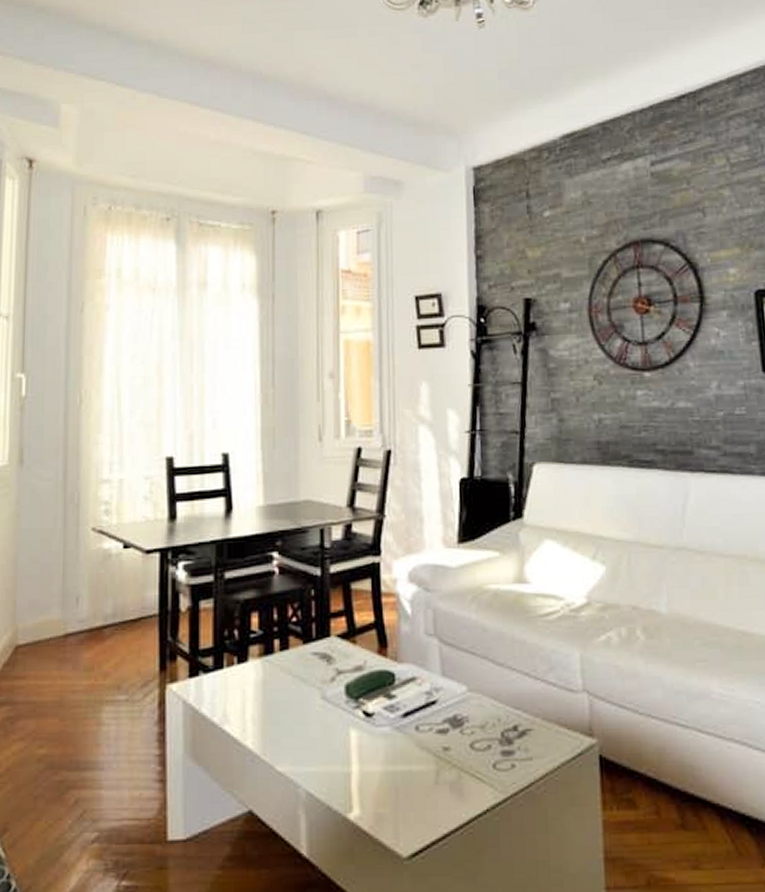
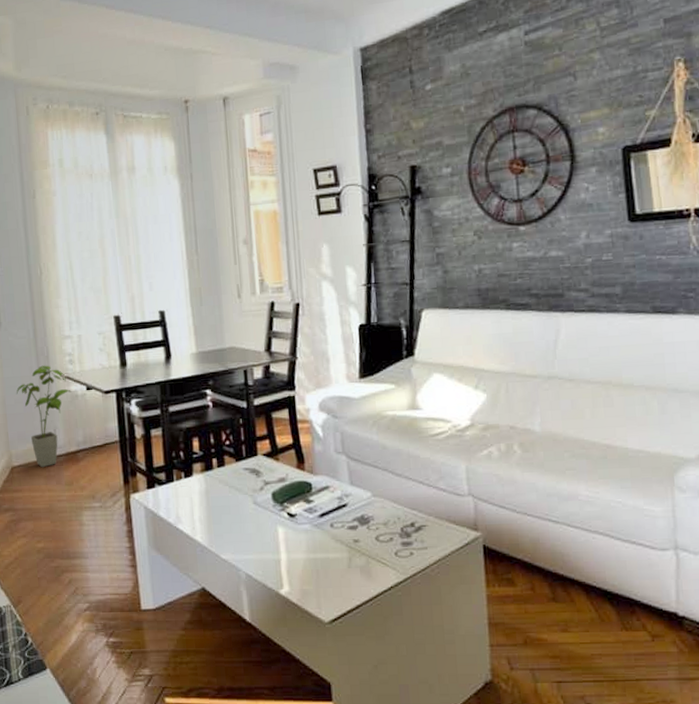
house plant: none [32,515,104,648] -> present [16,365,72,468]

